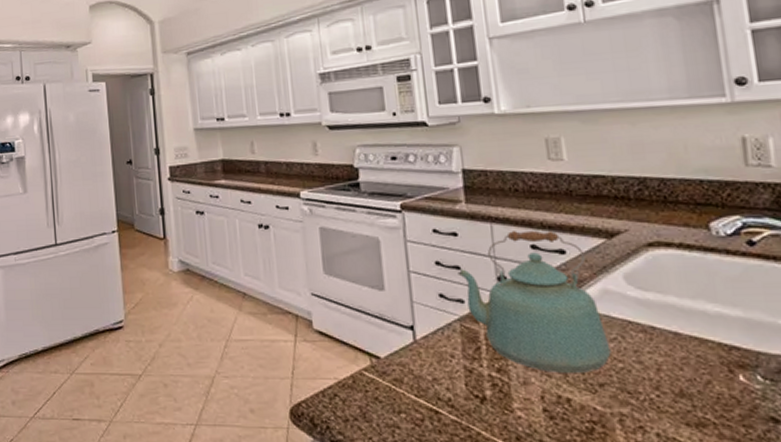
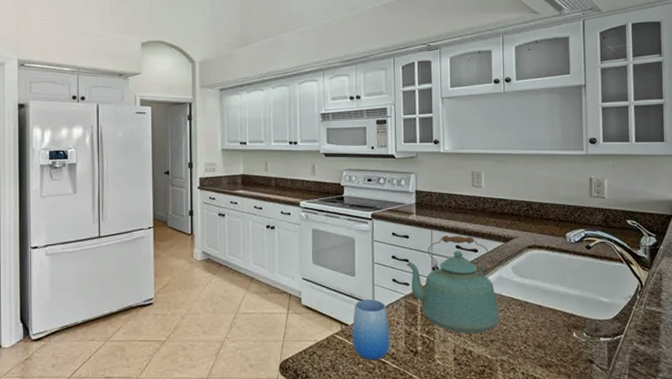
cup: none [386,323,444,408] -> present [352,299,390,360]

